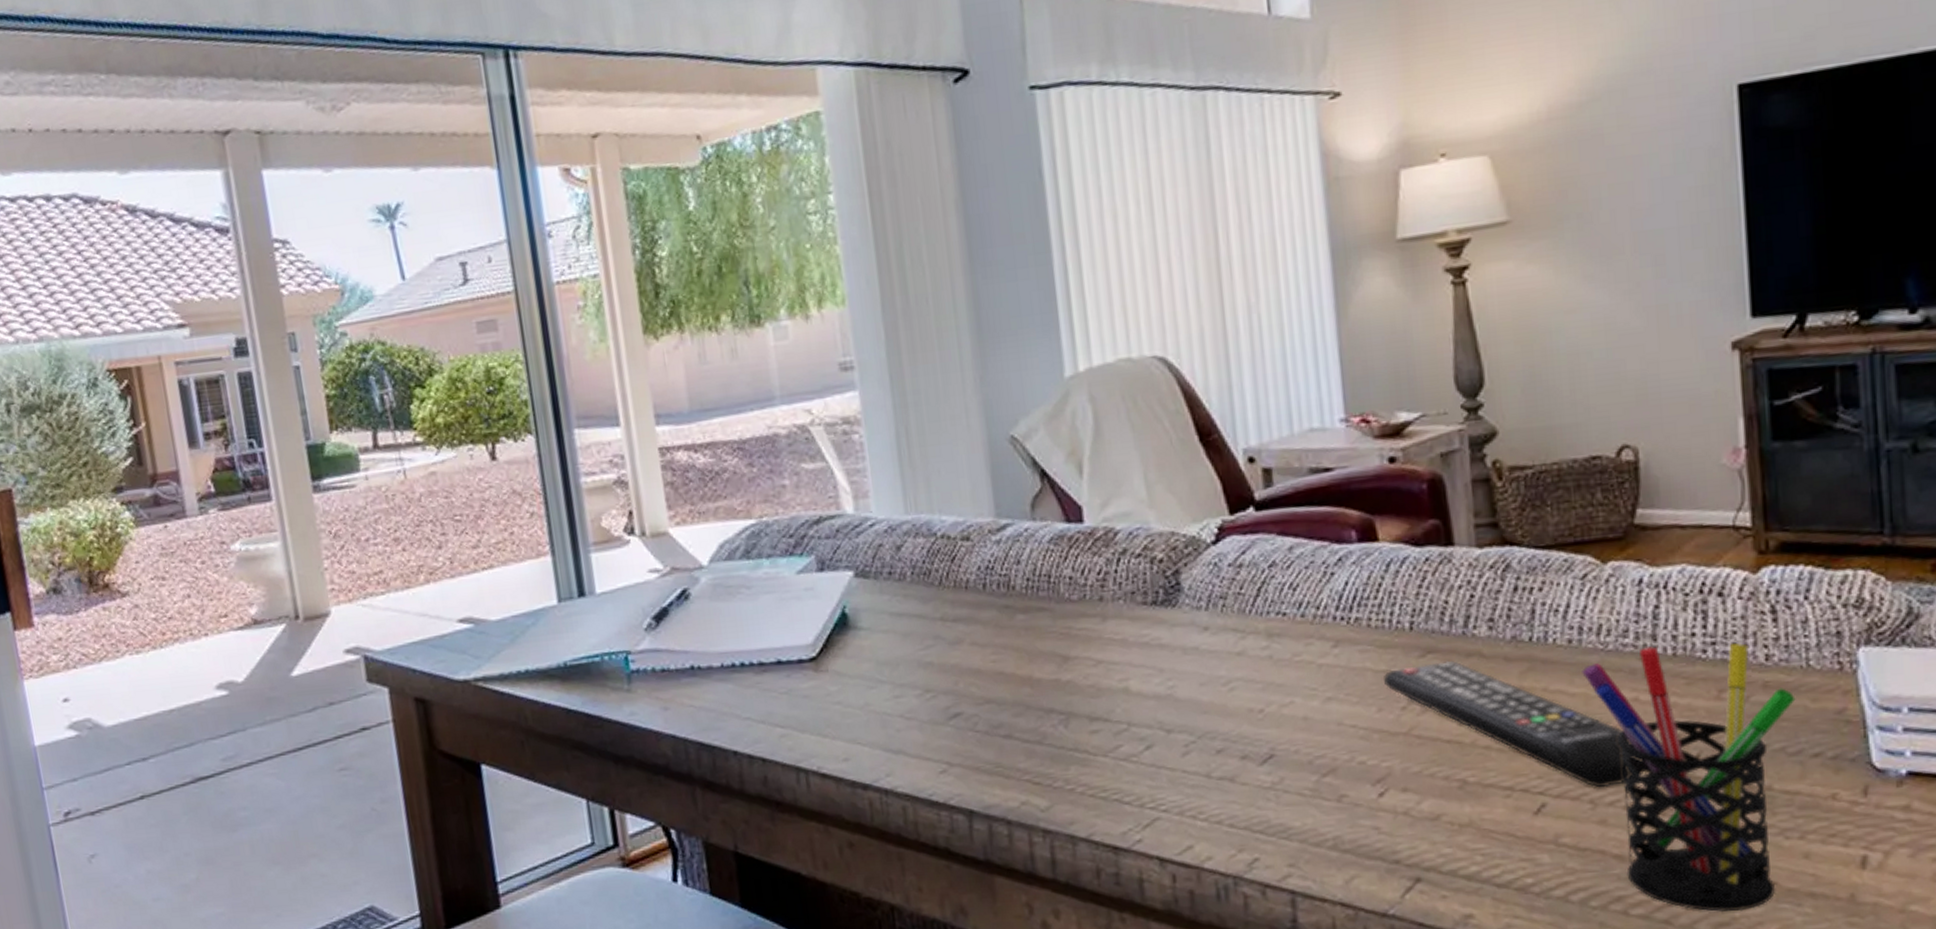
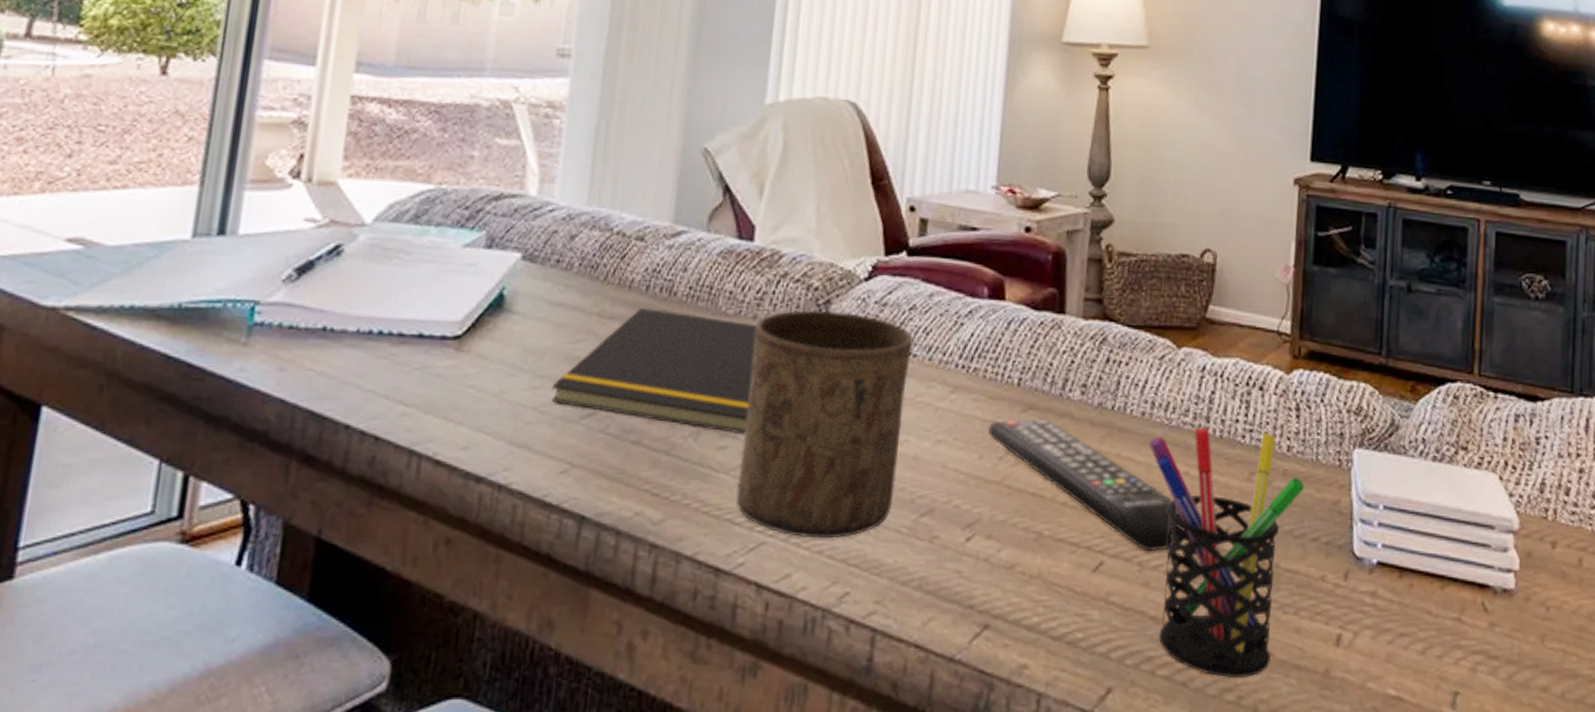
notepad: none [913,605,1116,717] -> present [551,307,756,435]
cup: none [1103,579,1289,809] -> present [736,310,914,539]

